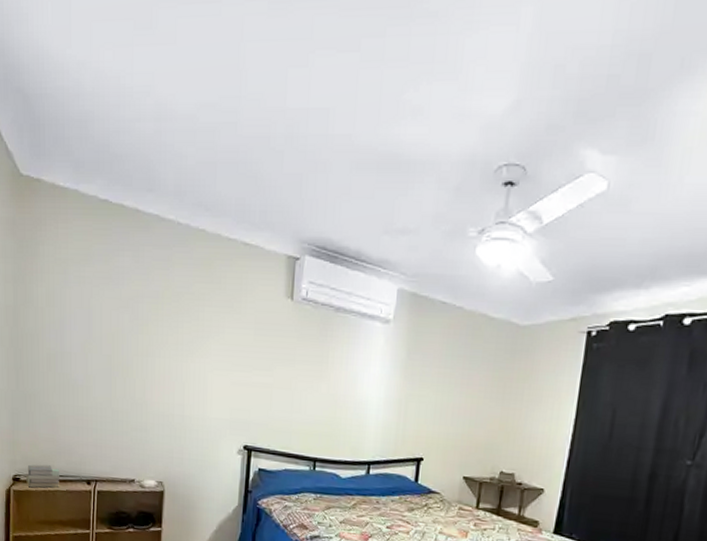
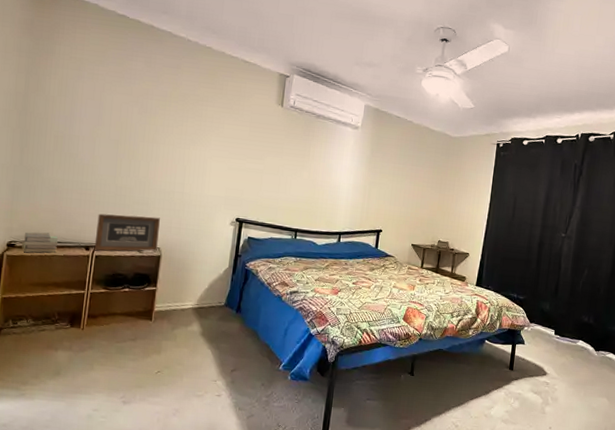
picture frame: none [95,442,160,486] -> present [94,213,160,252]

